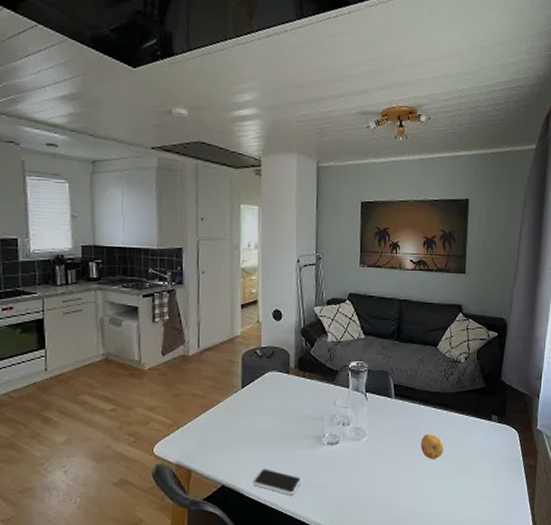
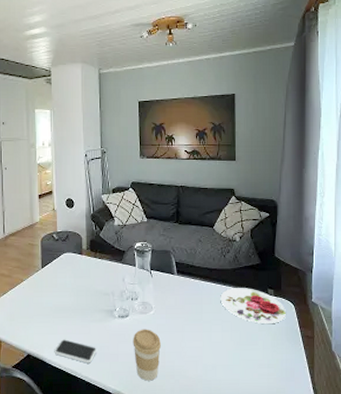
coffee cup: none [342,457,373,514] -> present [133,329,161,381]
fruit: present [420,434,444,460] -> none [203,307,225,331]
plate: none [440,413,510,453] -> present [220,288,287,325]

